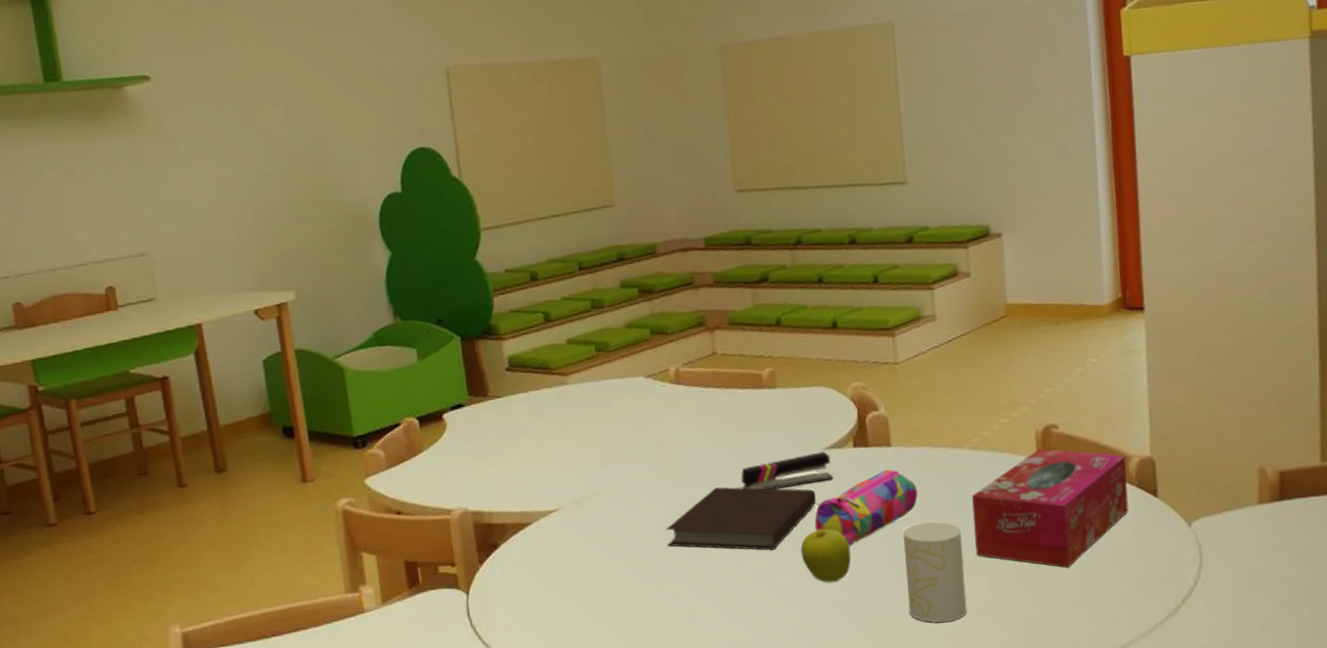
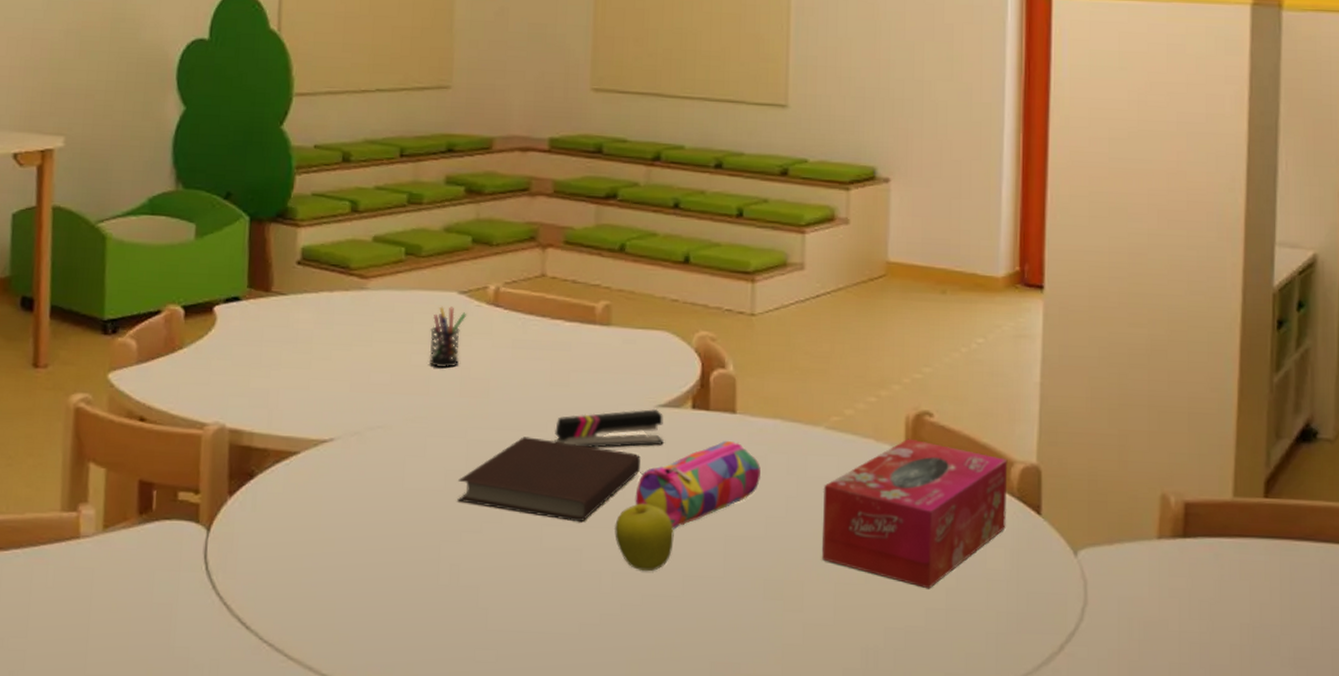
pen holder: none [626,389,655,441] -> present [429,306,467,369]
cup: present [903,522,967,623] -> none [734,511,808,638]

